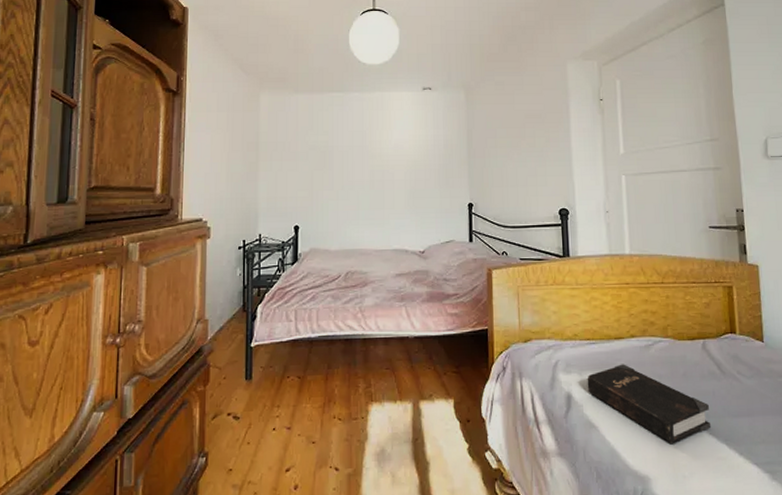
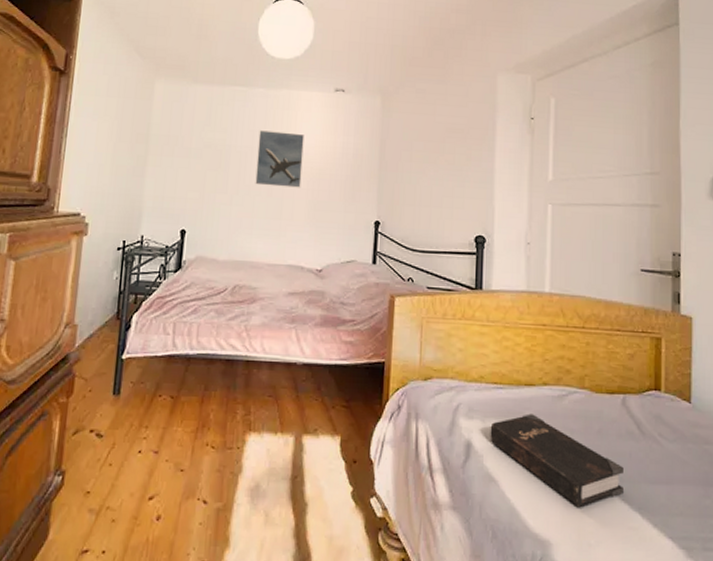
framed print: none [357,130,399,180] -> present [255,130,304,188]

